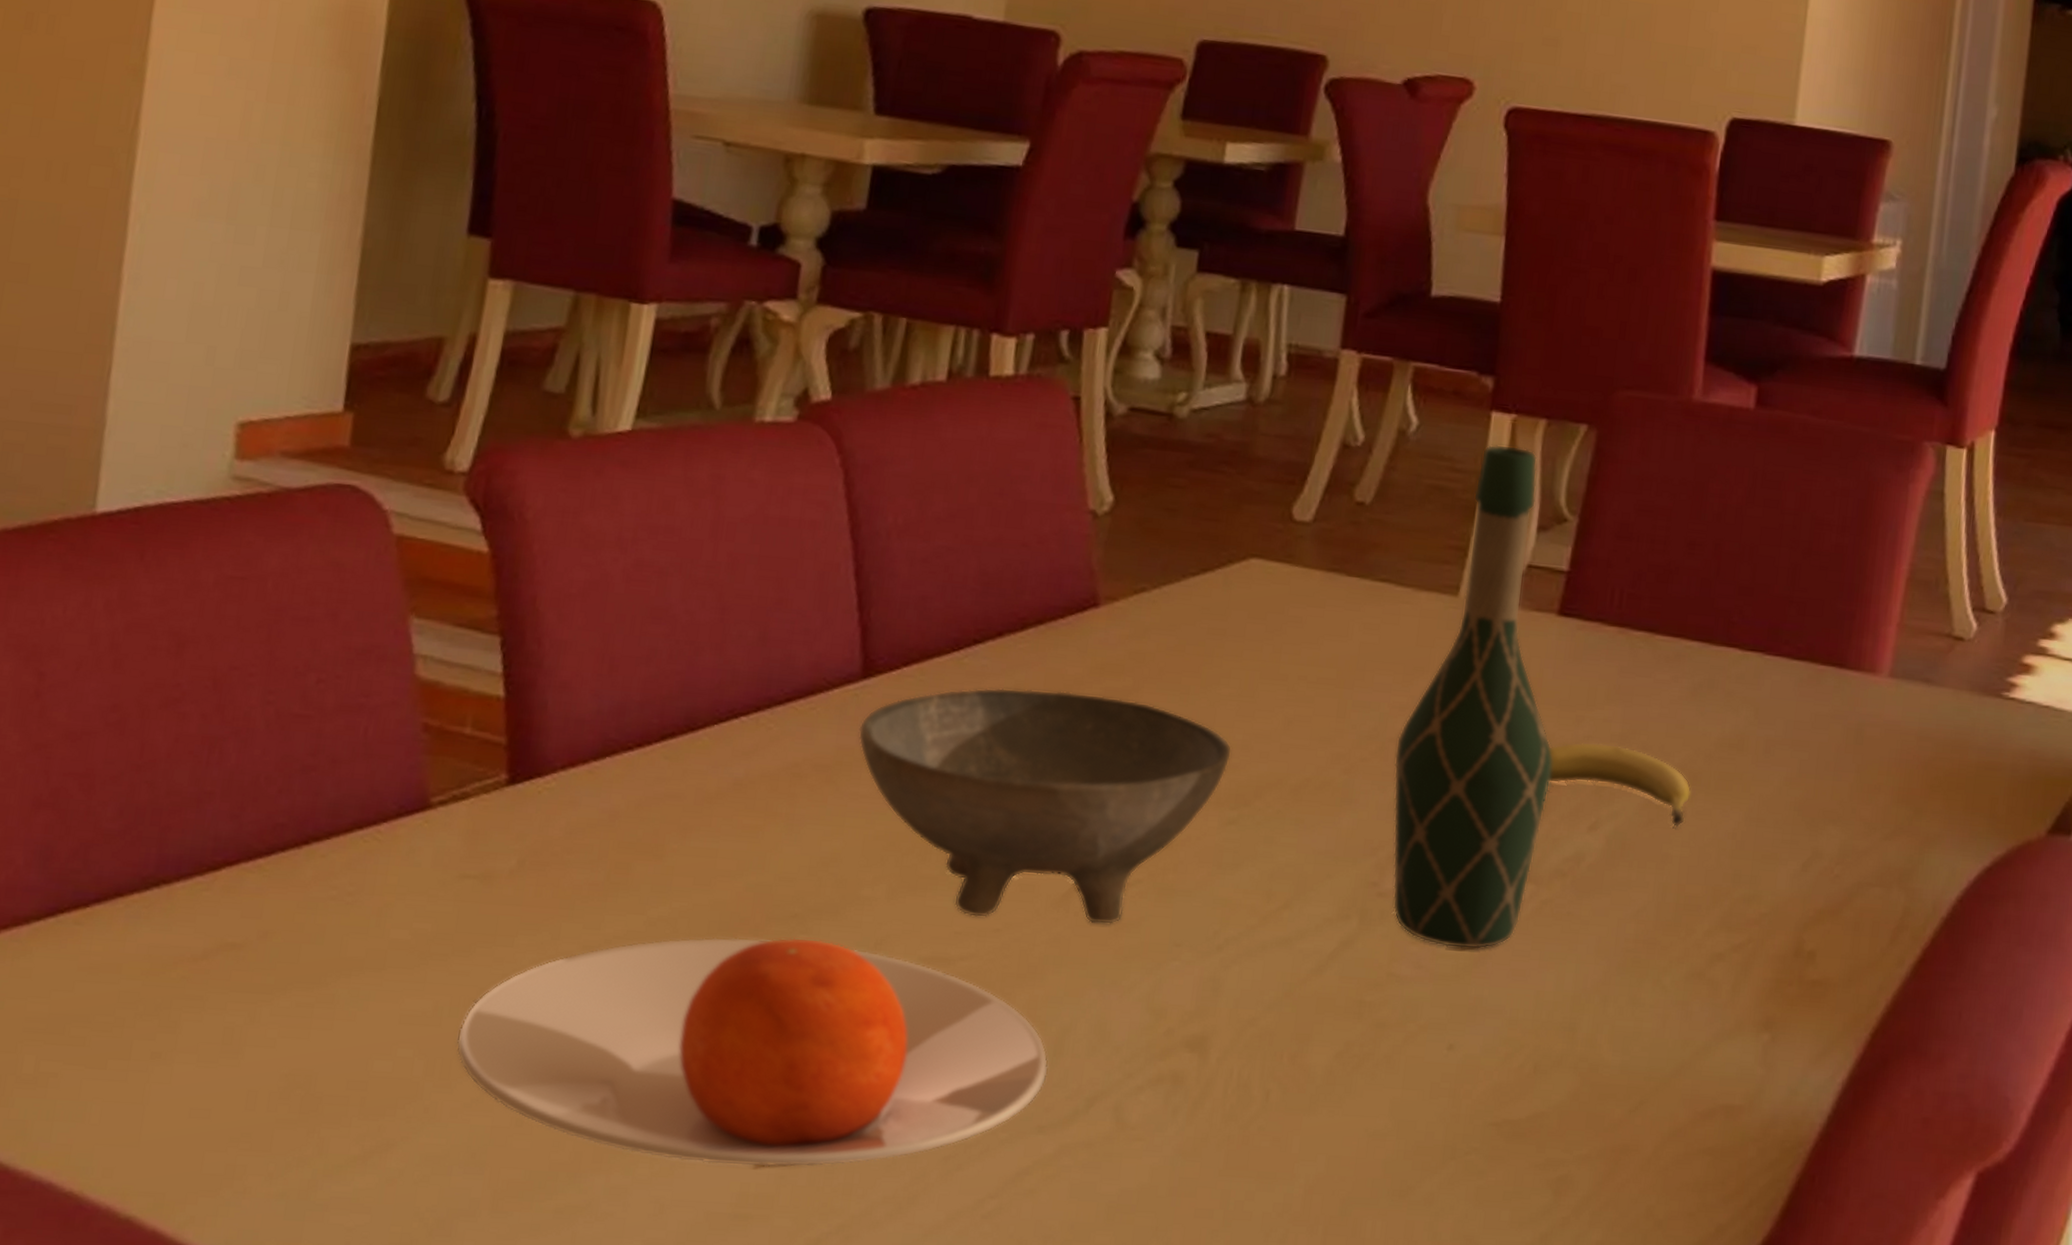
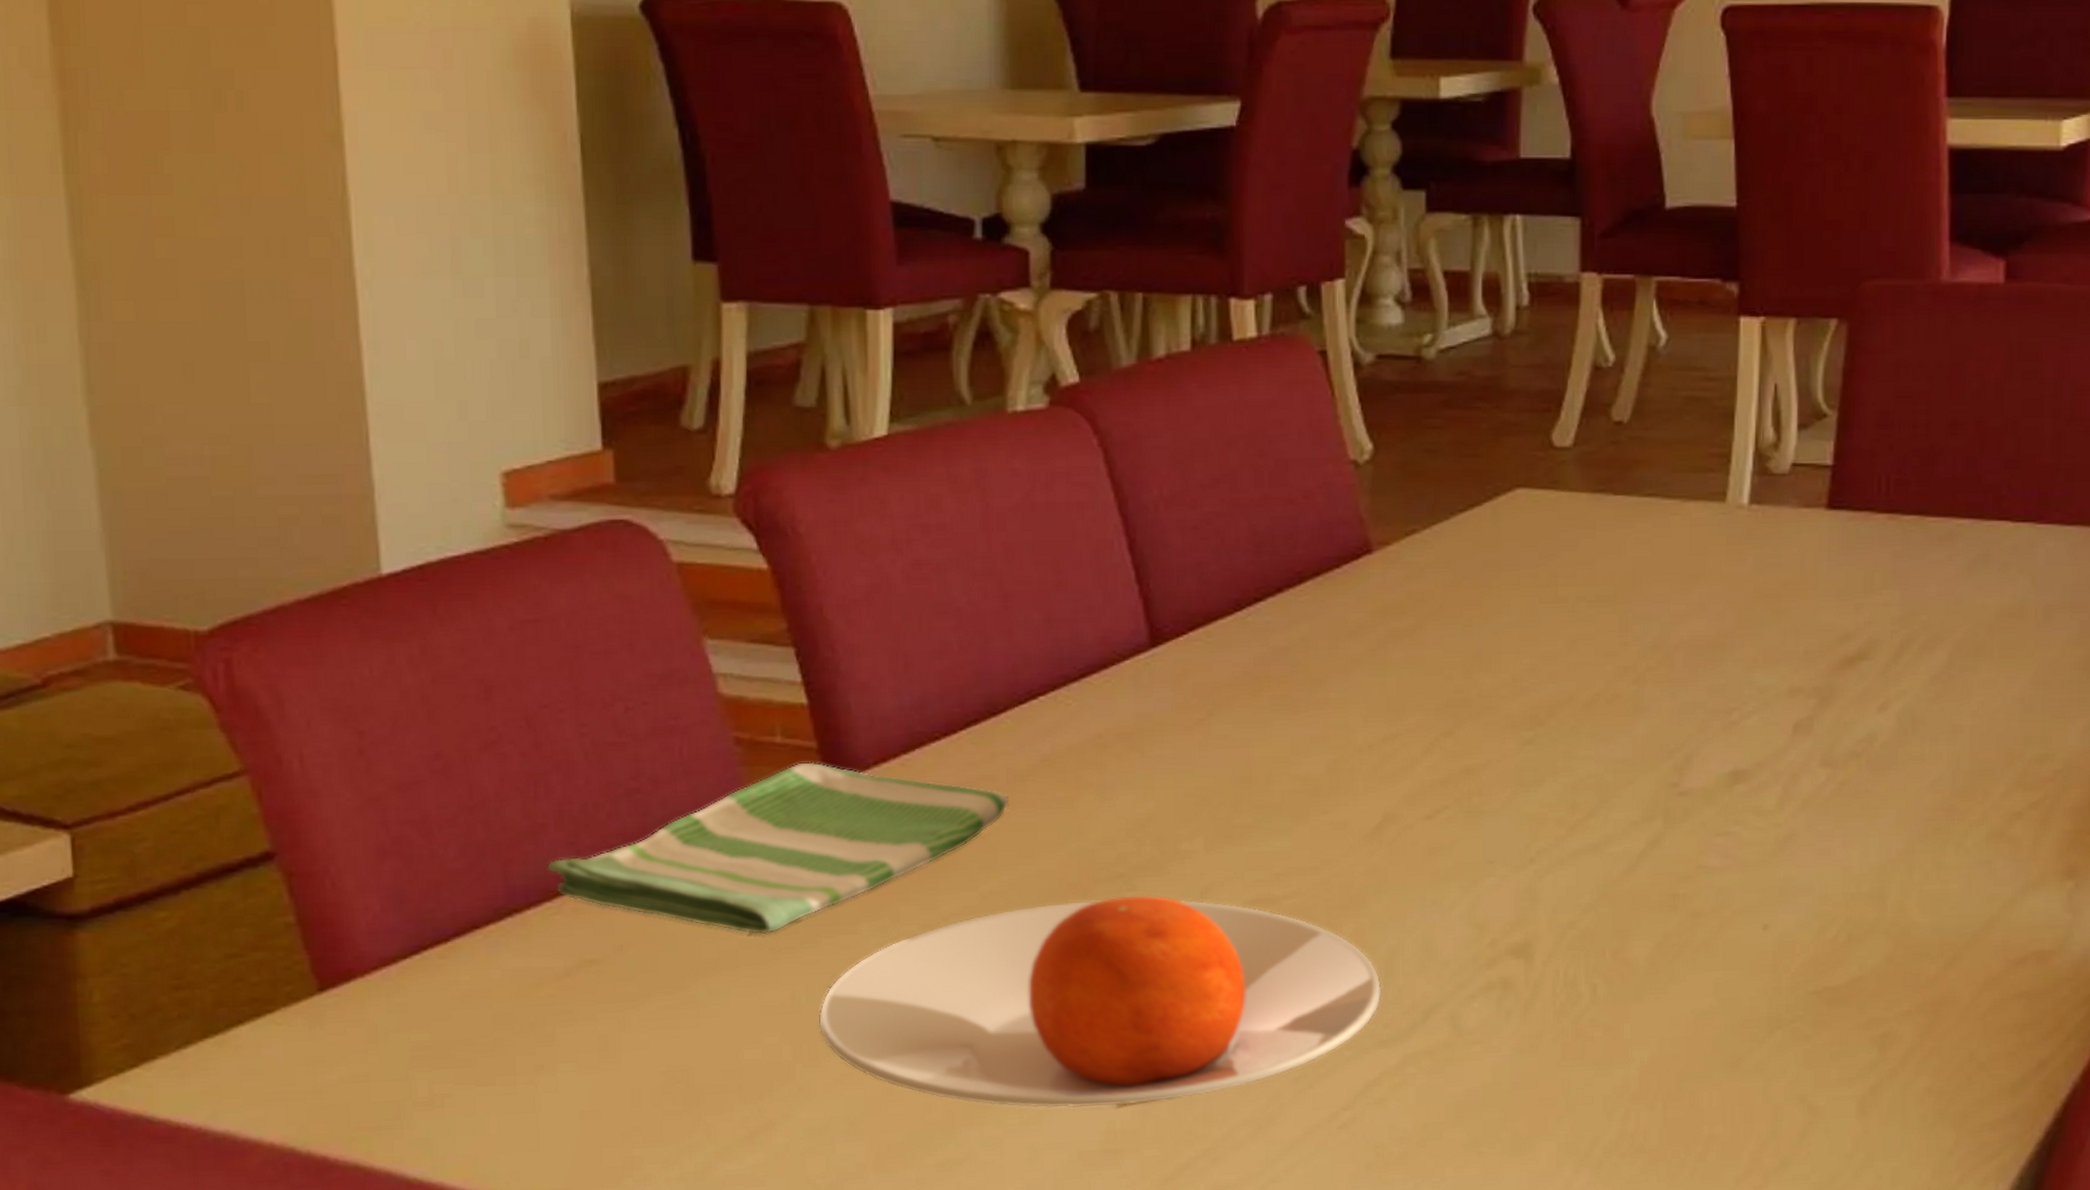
dish towel: none [205,756,695,938] -> present [547,761,1011,935]
bowl: present [858,688,1232,925] -> none [1155,637,1521,859]
wine bottle: present [1392,444,1552,950] -> none [1680,348,1837,836]
fruit: present [1549,741,1691,827] -> none [1831,626,1976,698]

